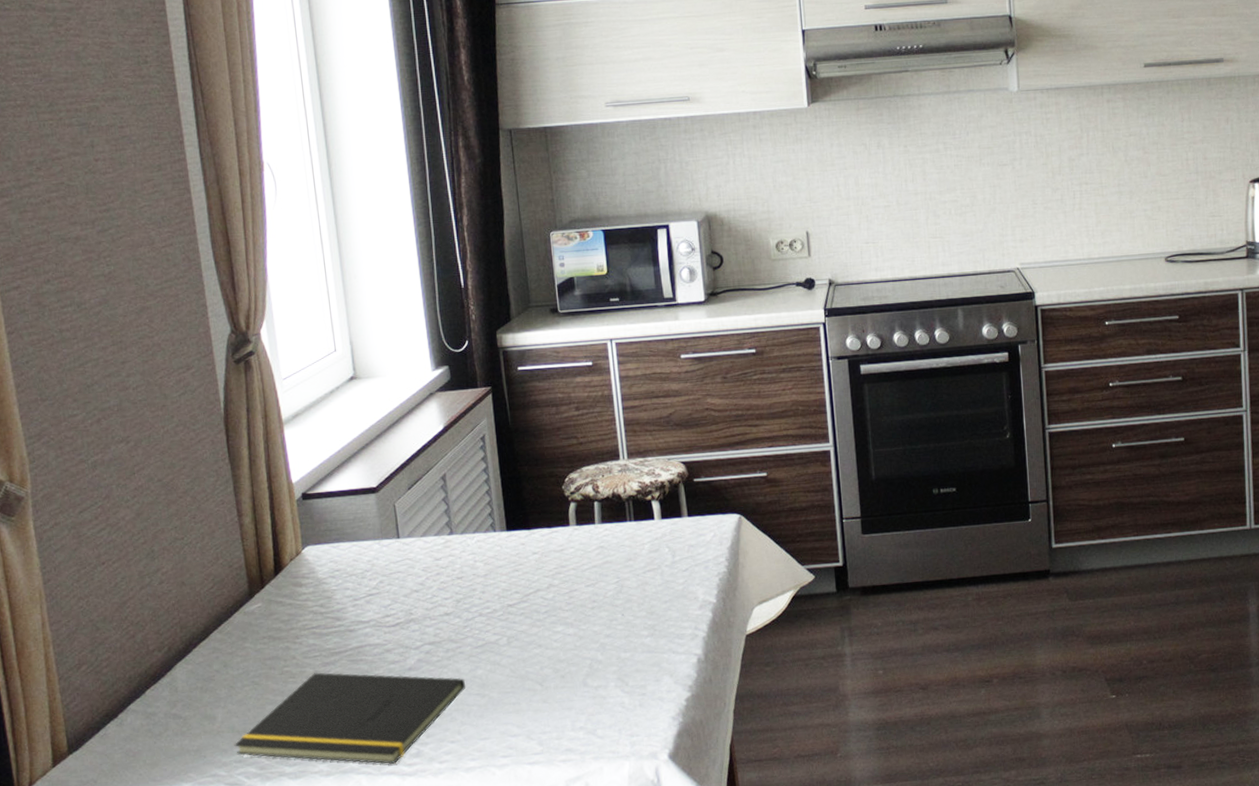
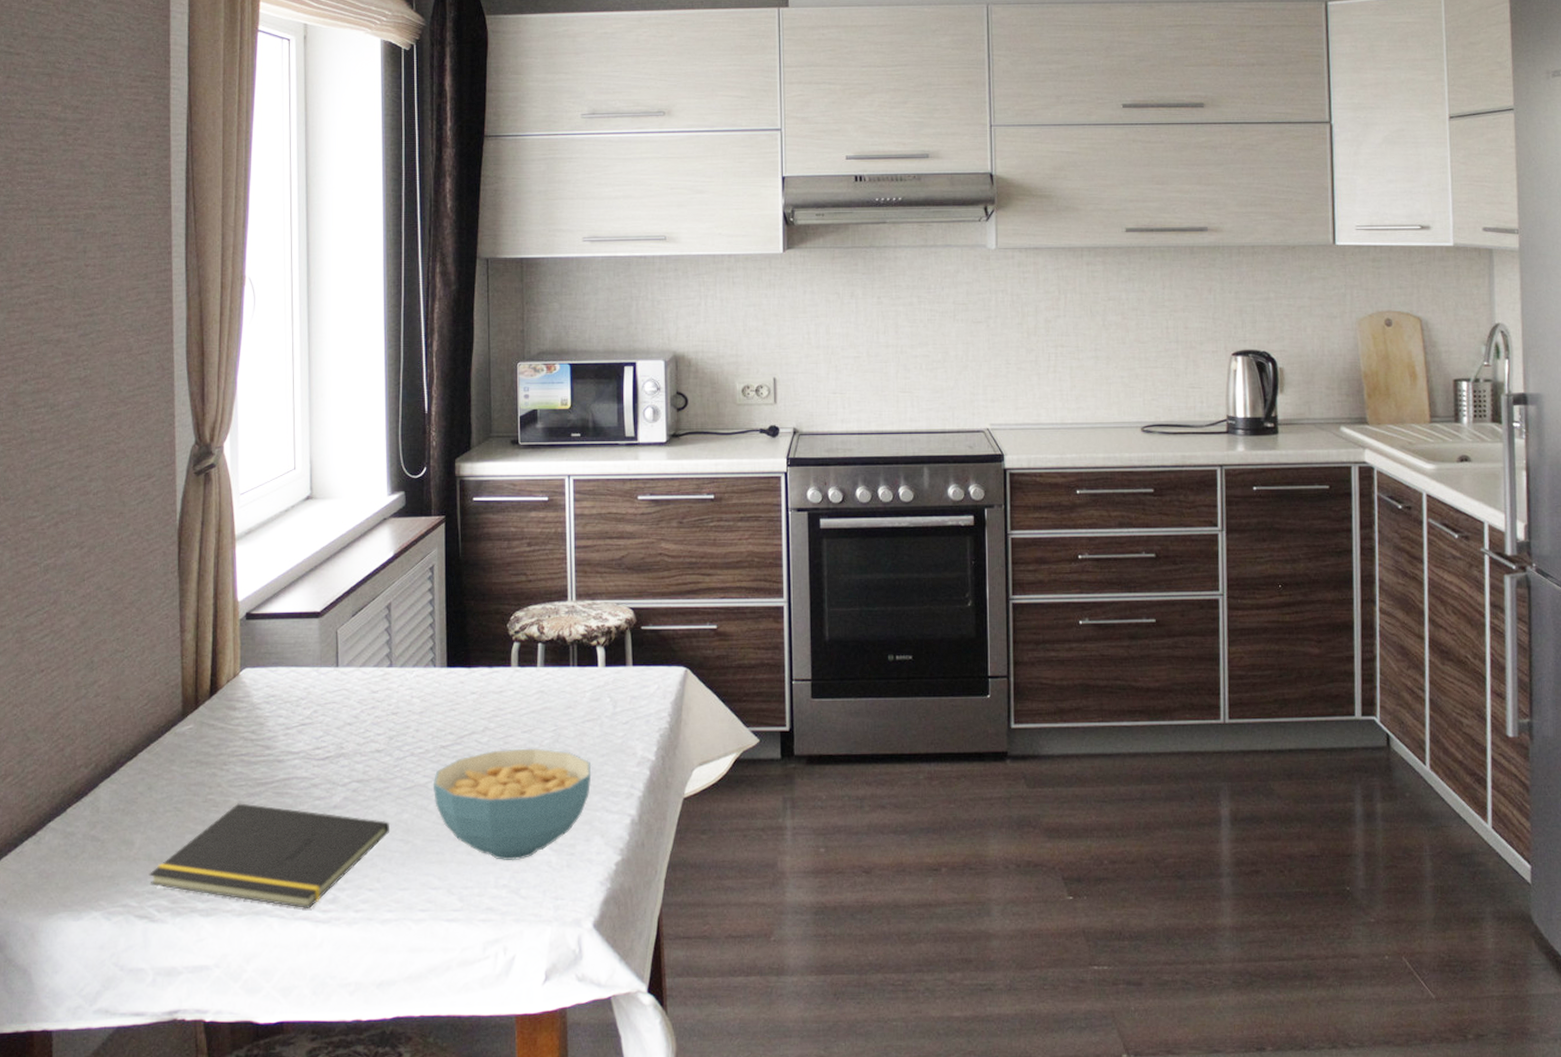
cereal bowl: none [503,600,656,705] -> present [432,748,592,861]

